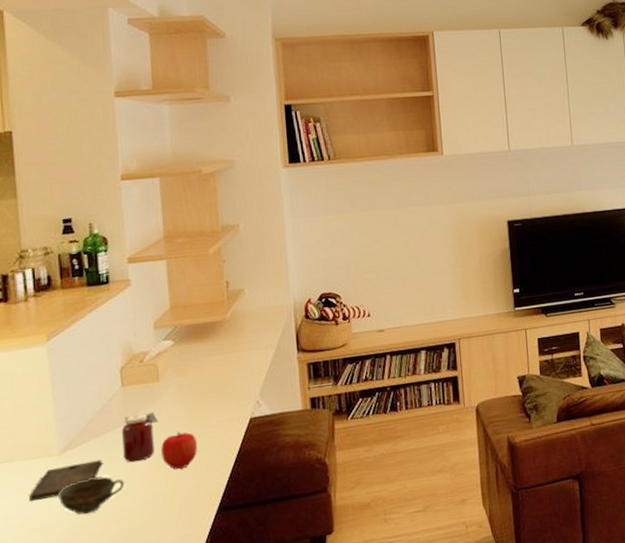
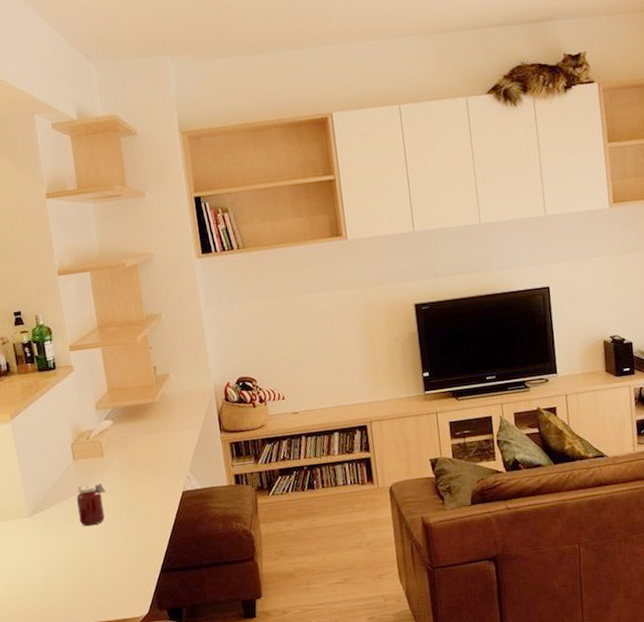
cutting board: present [29,459,102,502] -> none [9,523,64,556]
cup: present [59,476,125,515] -> none [31,537,83,569]
fruit: present [161,431,197,470] -> none [109,501,140,535]

